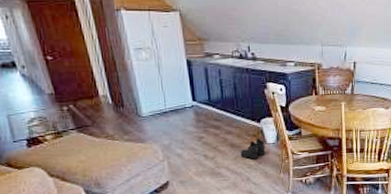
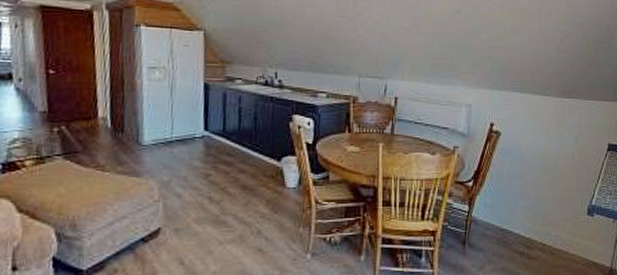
boots: present [240,139,266,159] -> none [252,181,284,207]

